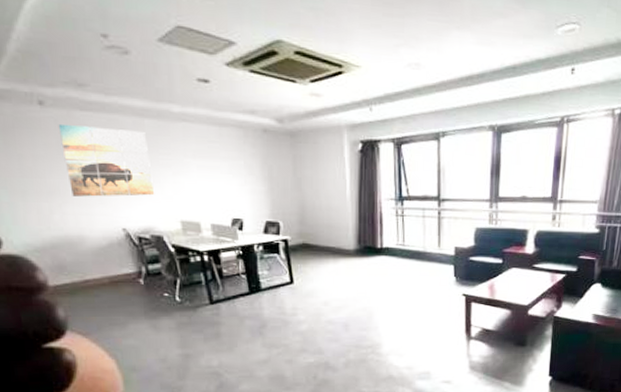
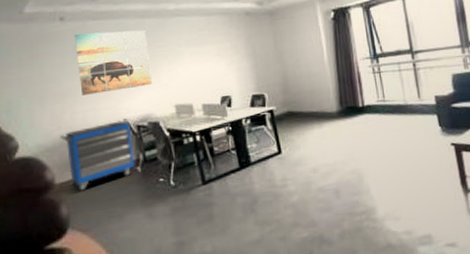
storage cabinet: none [50,229,137,296] -> present [60,120,135,192]

